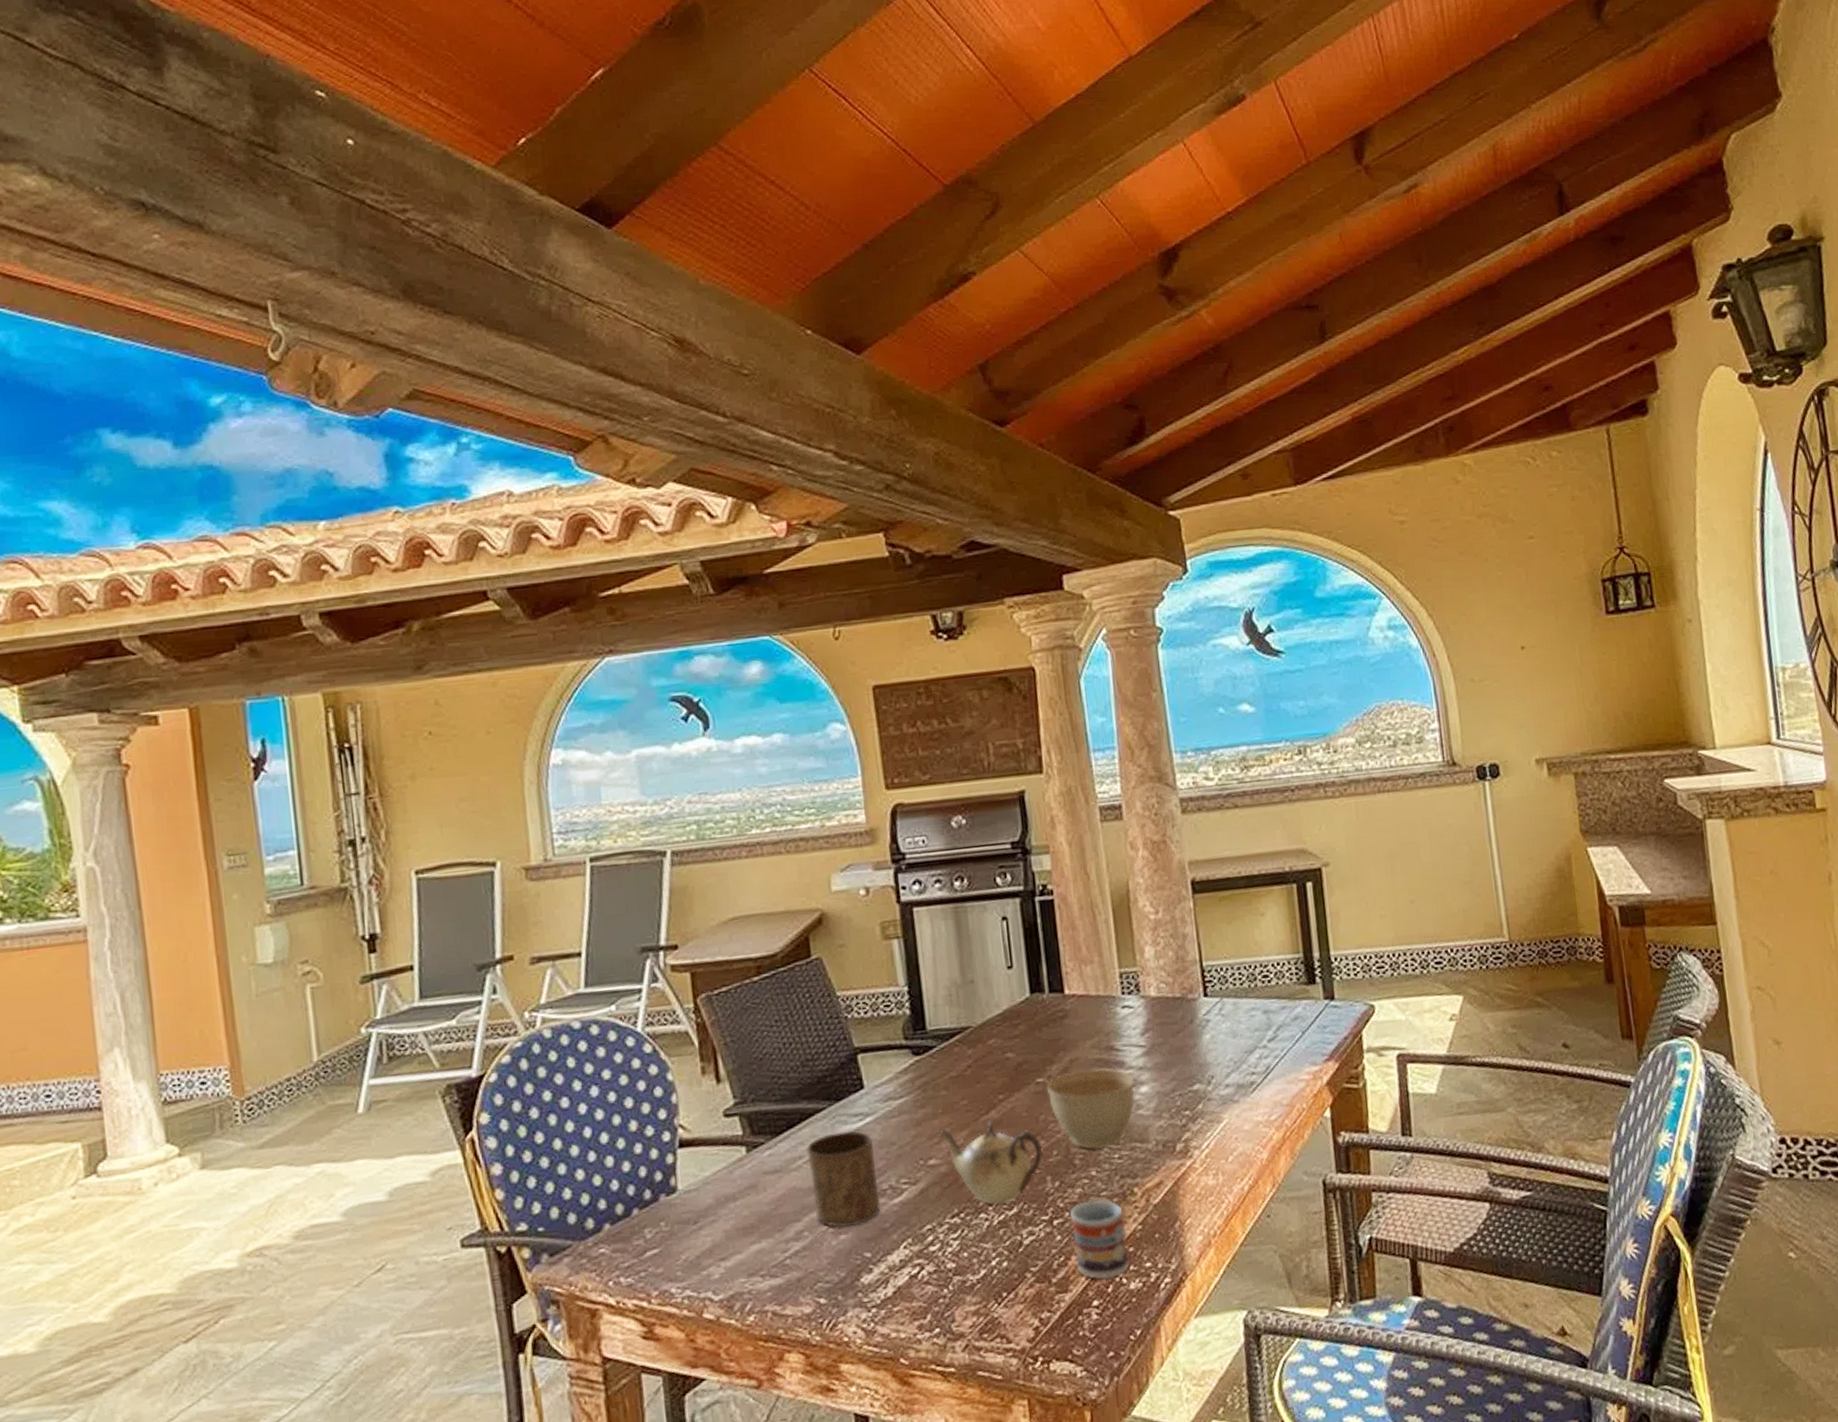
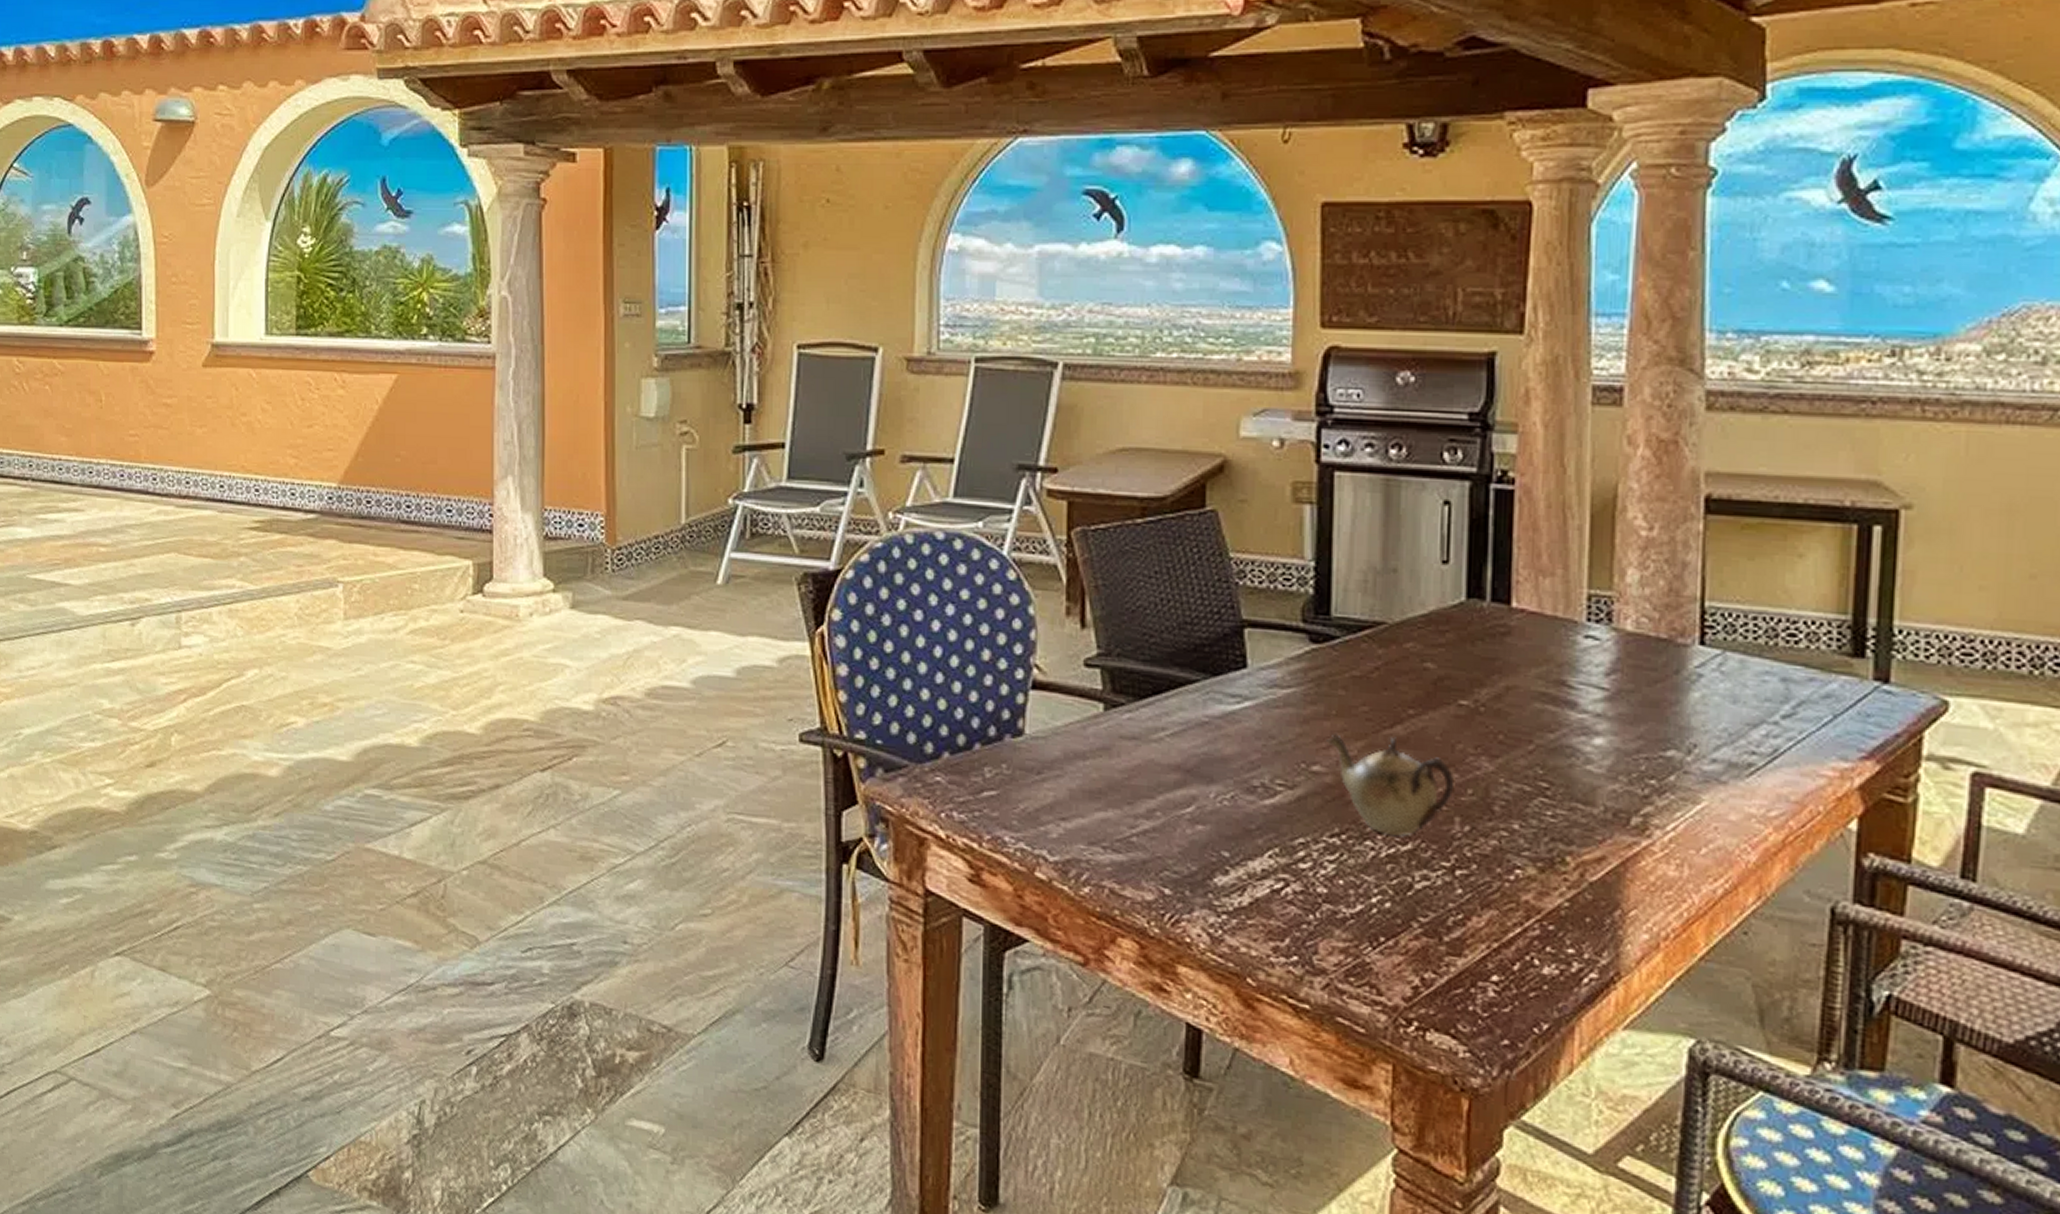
cup: present [805,1130,881,1228] -> none [1170,710,1249,819]
planter bowl: present [1046,1069,1135,1149] -> none [1470,701,1588,801]
cup: present [1069,1200,1129,1280] -> none [1477,857,1548,955]

